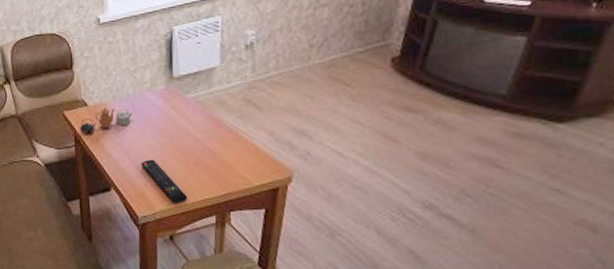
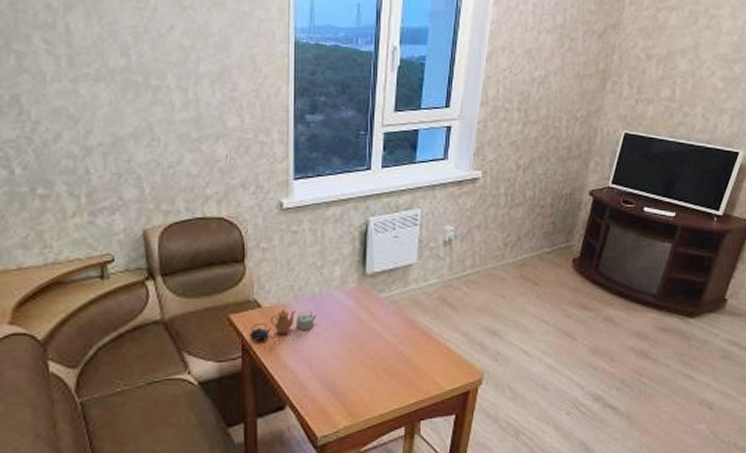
remote control: present [141,159,188,204] -> none [324,368,376,418]

